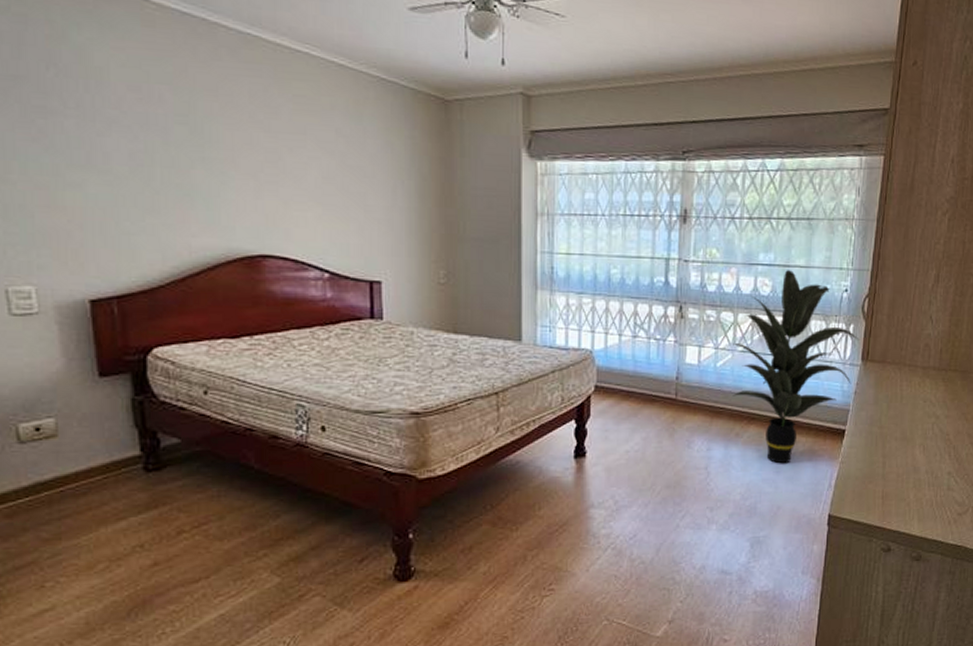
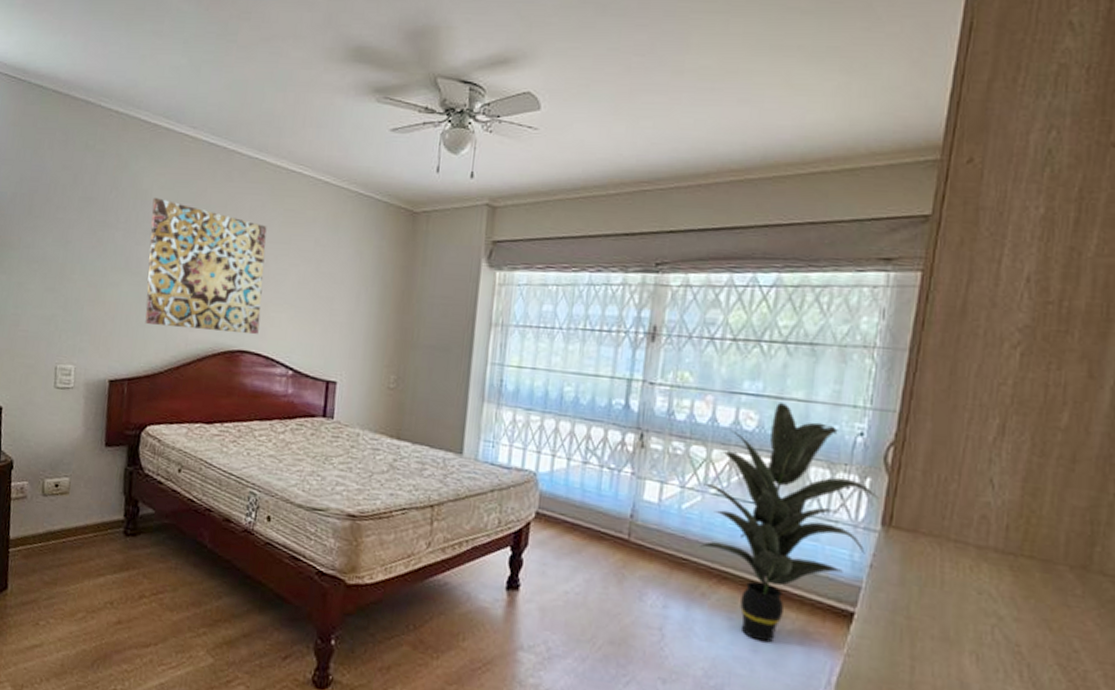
wall art: none [112,78,281,237] -> present [145,198,267,335]

